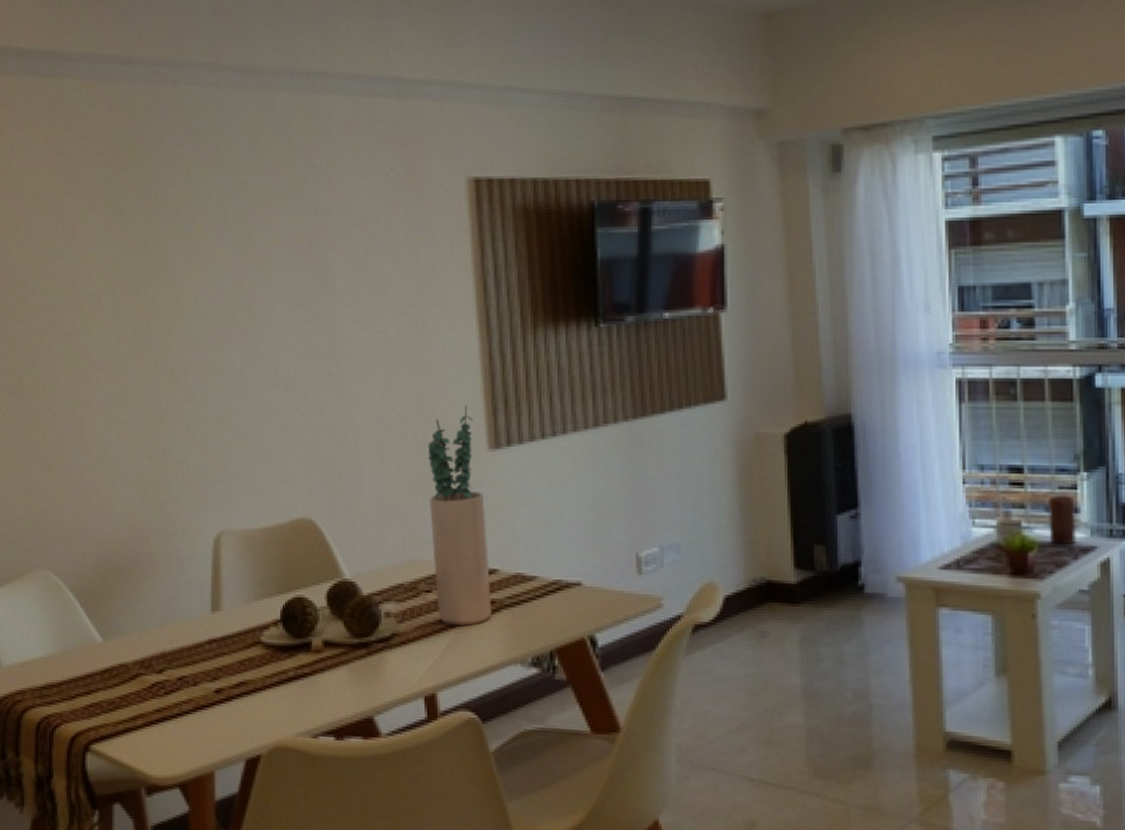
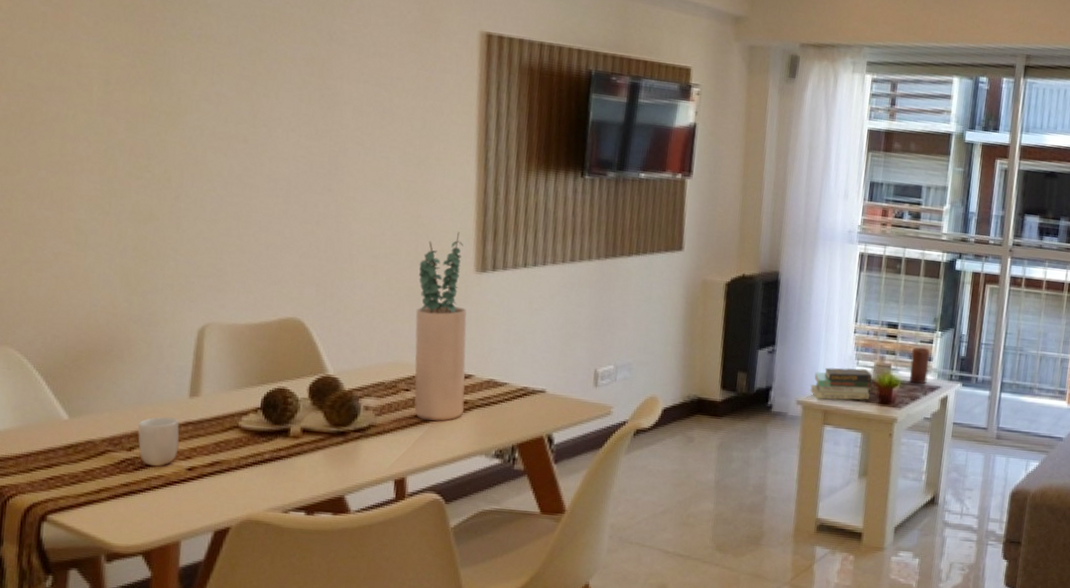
cup: none [166,635,205,690] -> present [137,416,180,467]
books: none [911,528,999,574] -> present [810,367,873,400]

